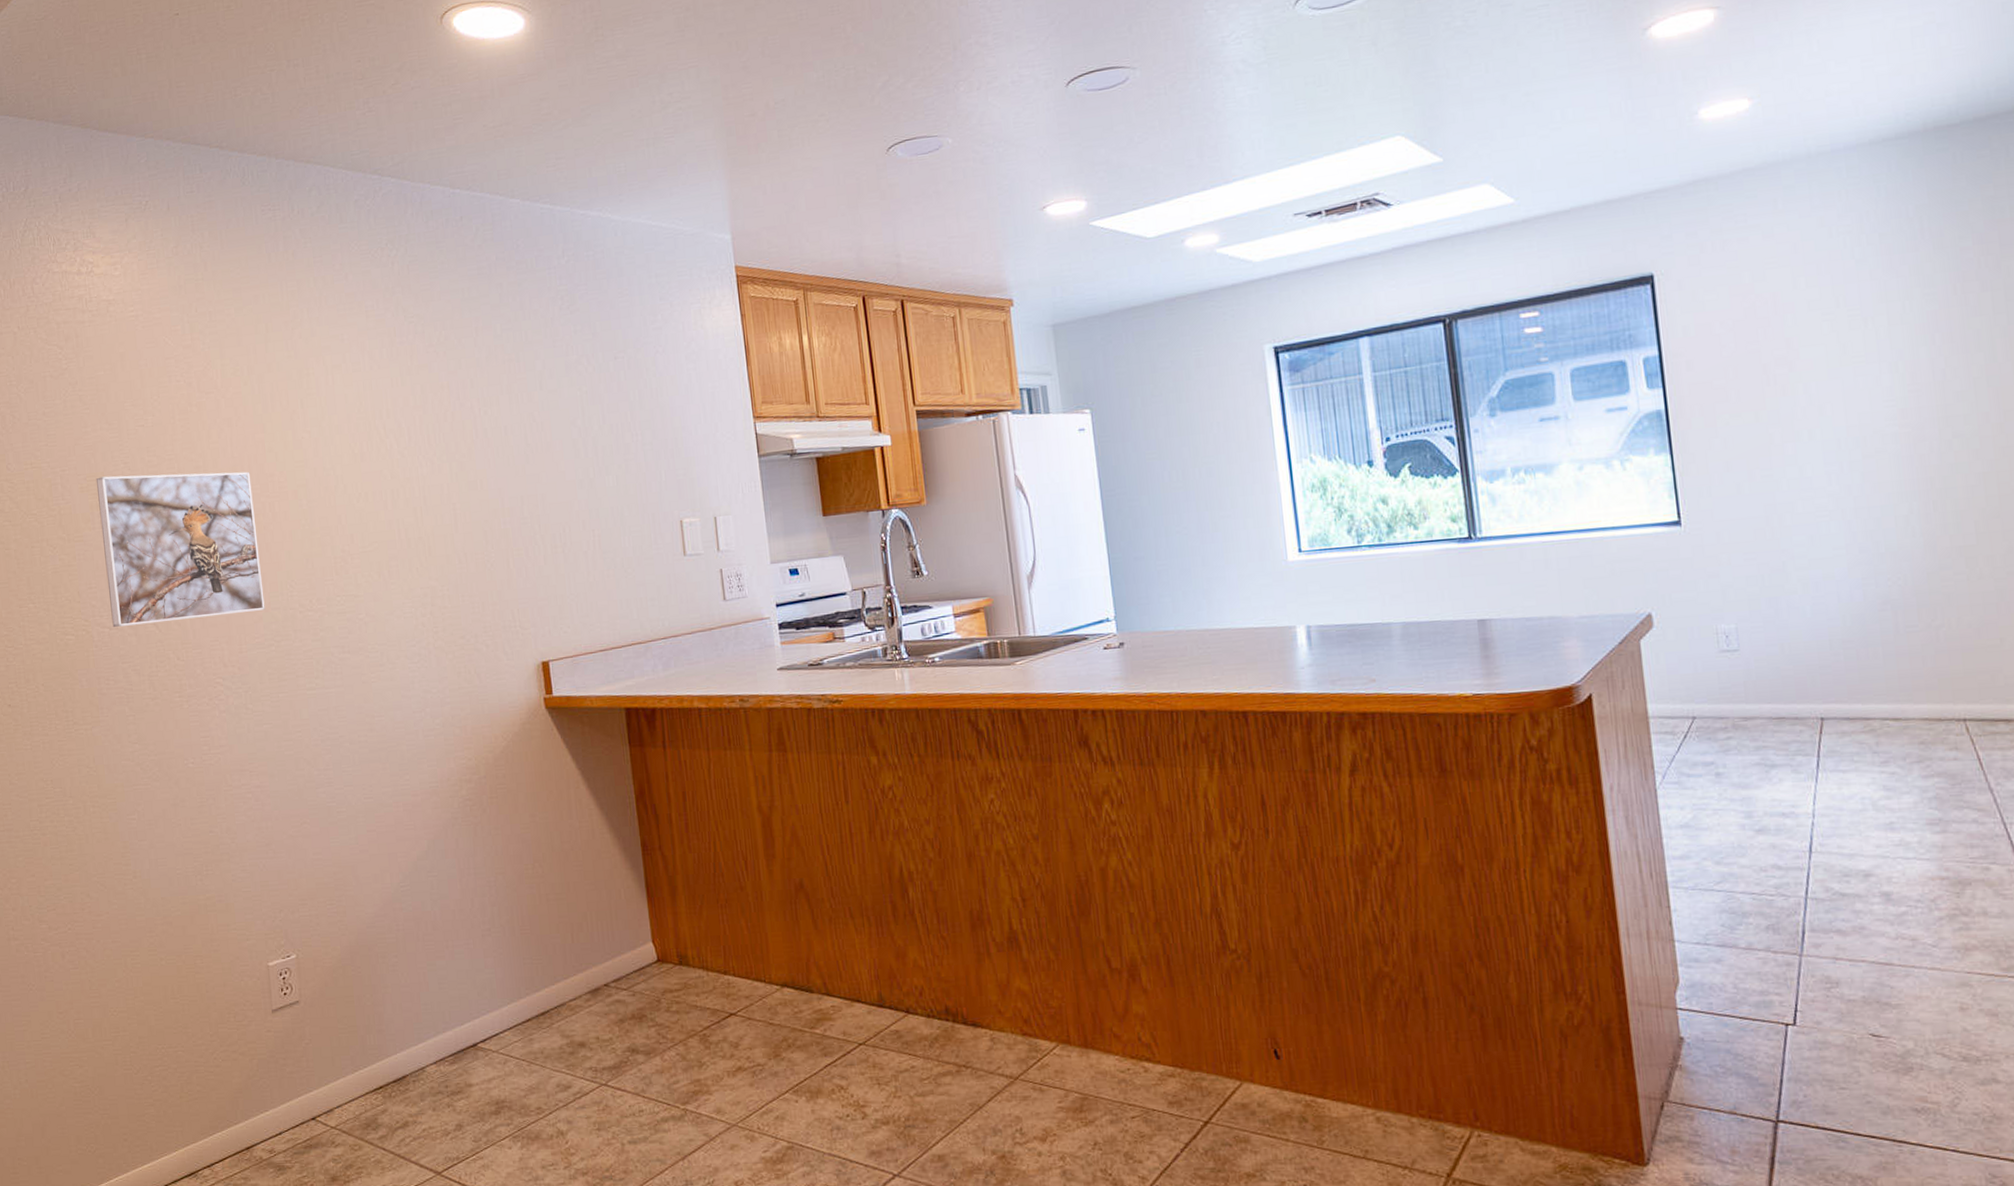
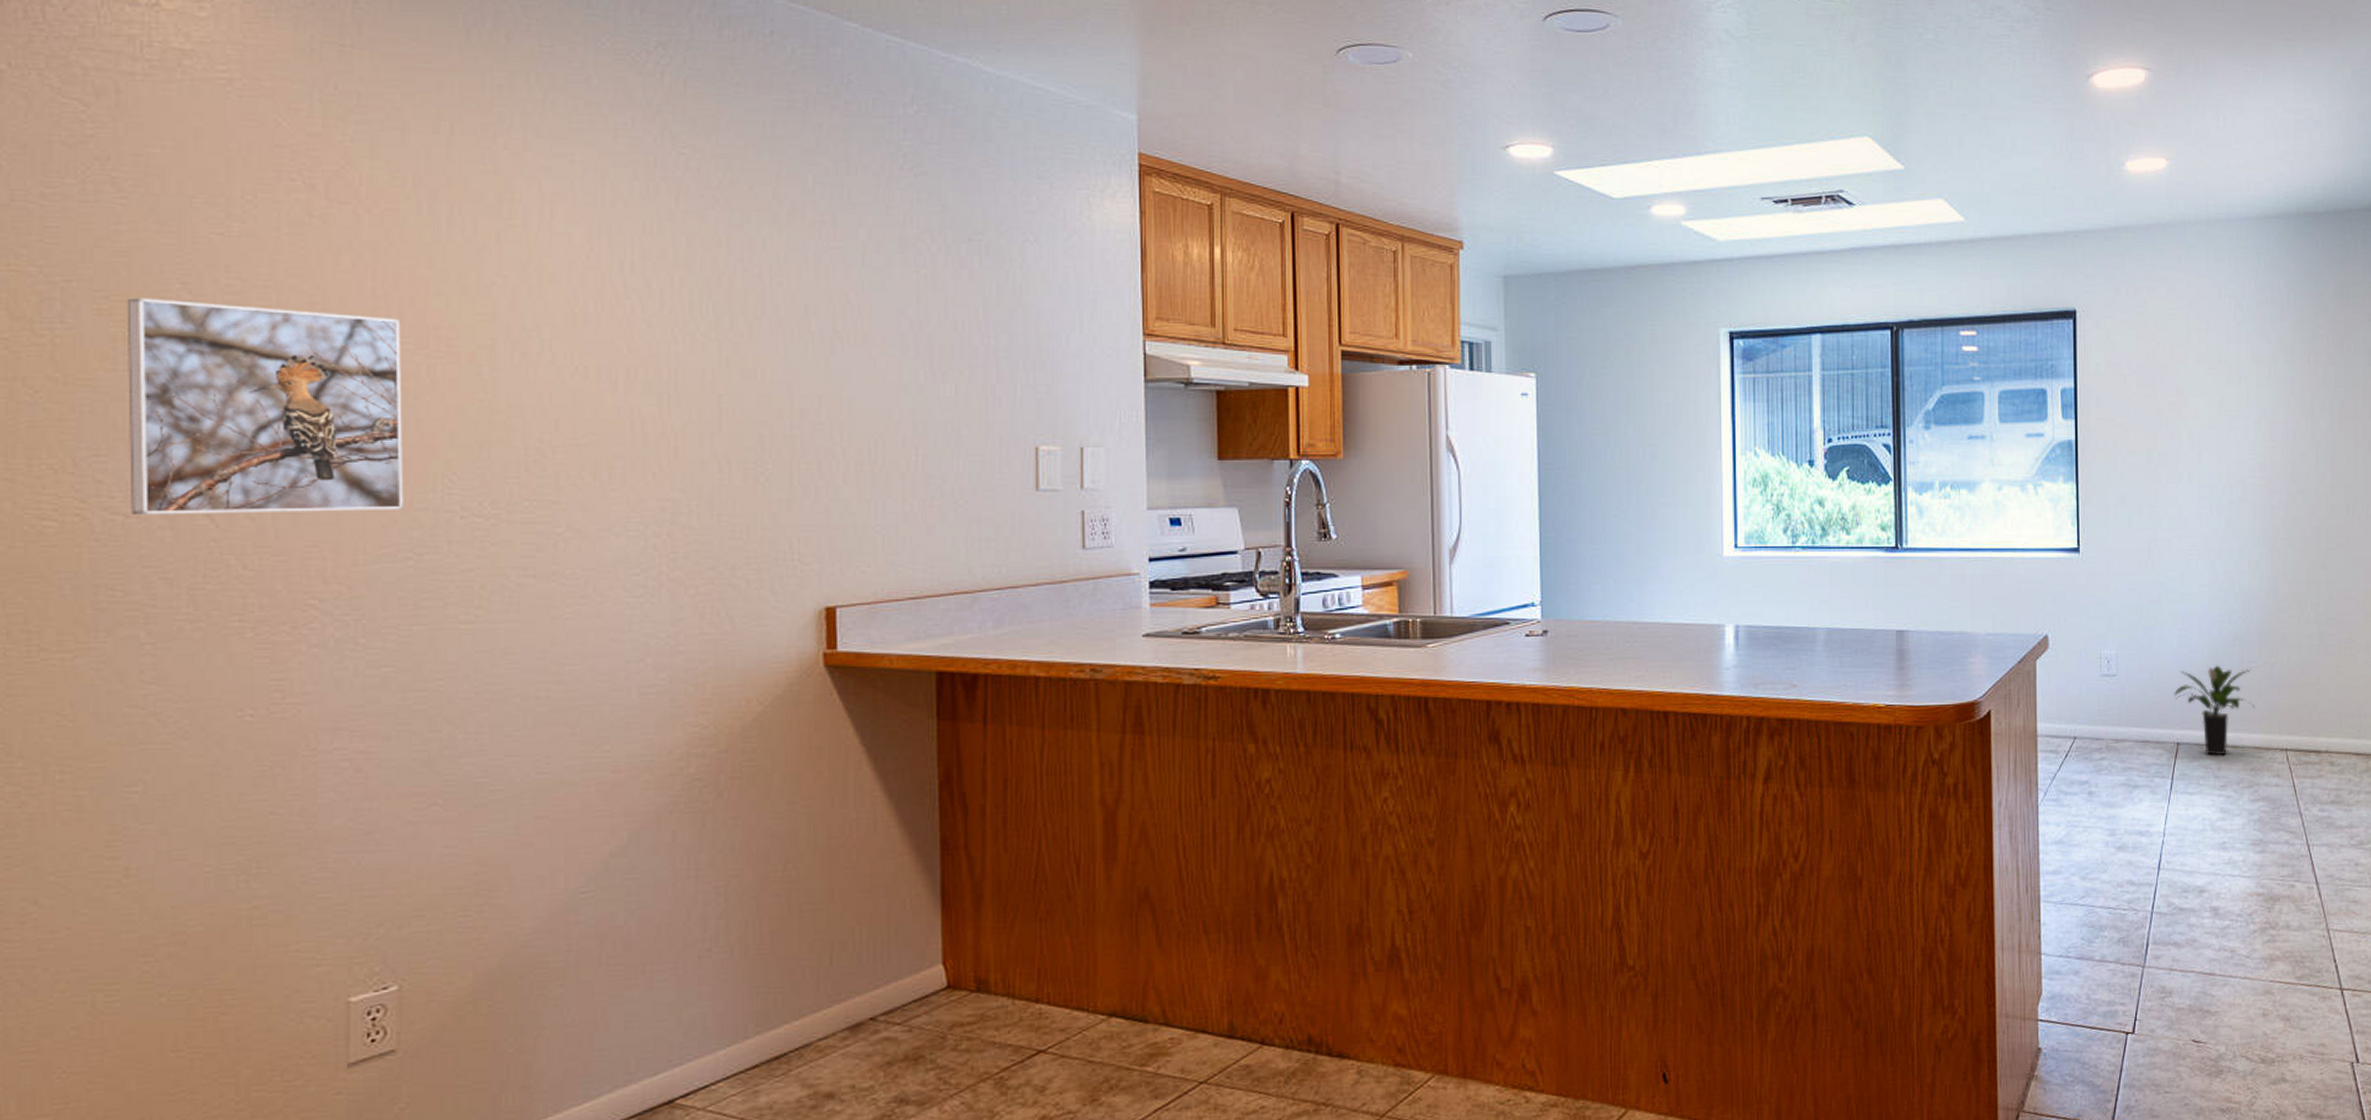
potted plant: none [1812,632,1919,730] -> present [2174,665,2255,756]

